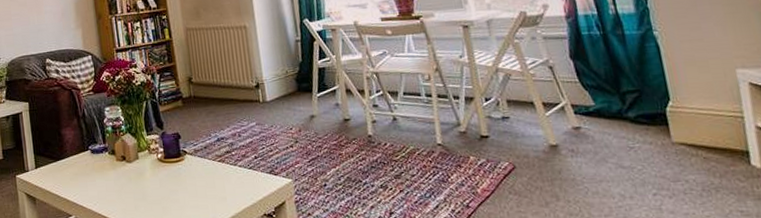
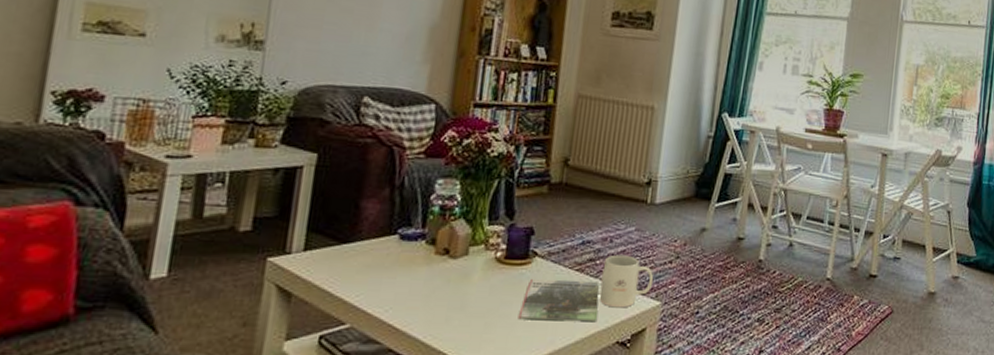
magazine: none [184,168,245,203] -> present [517,278,599,322]
mug: none [238,145,282,188] -> present [599,254,654,308]

